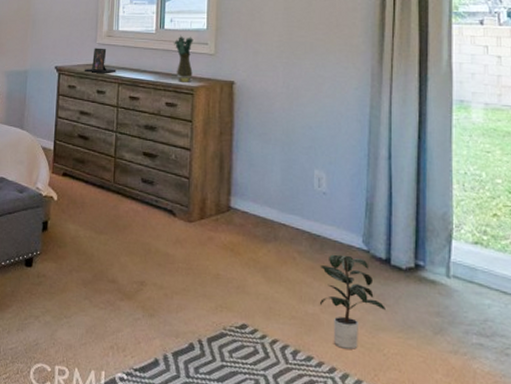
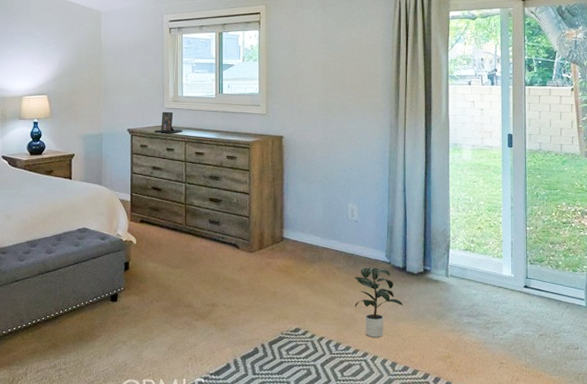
vase: present [174,35,194,82] -> none [232,99,249,138]

